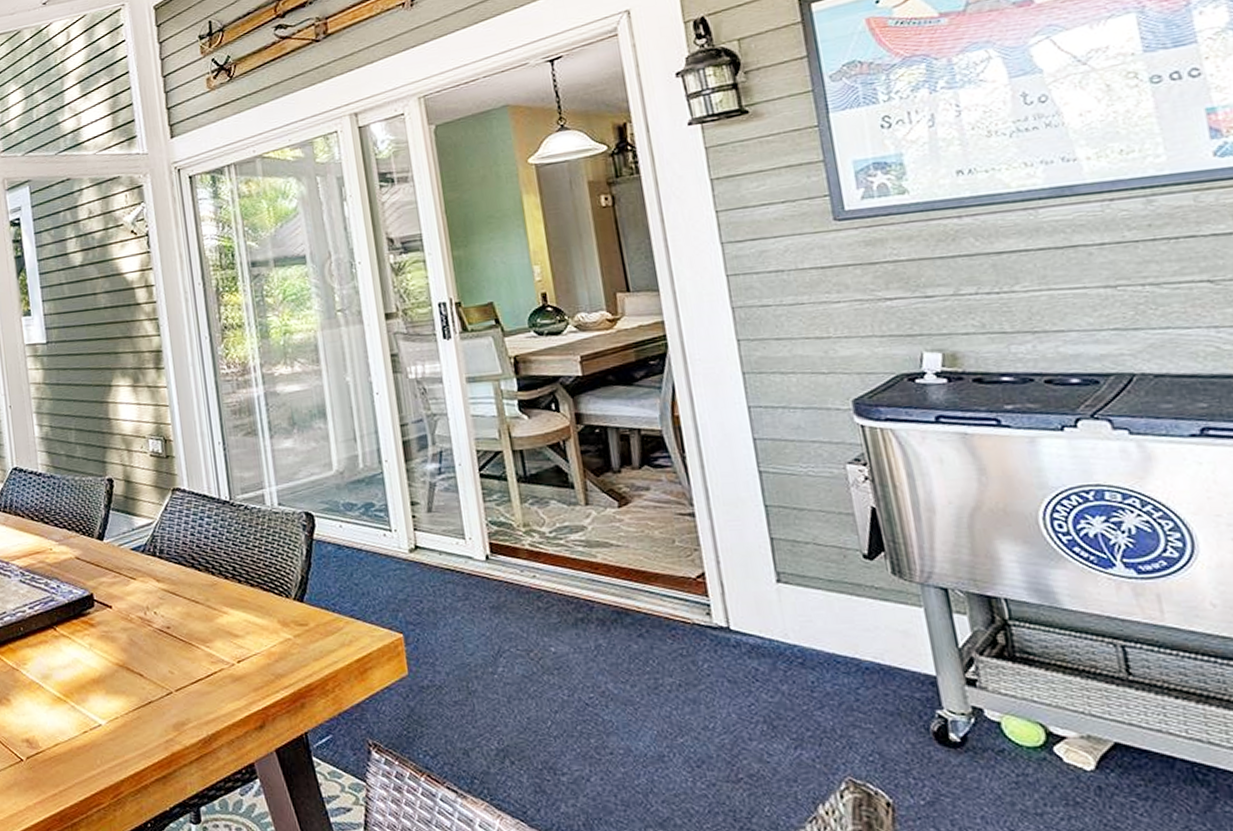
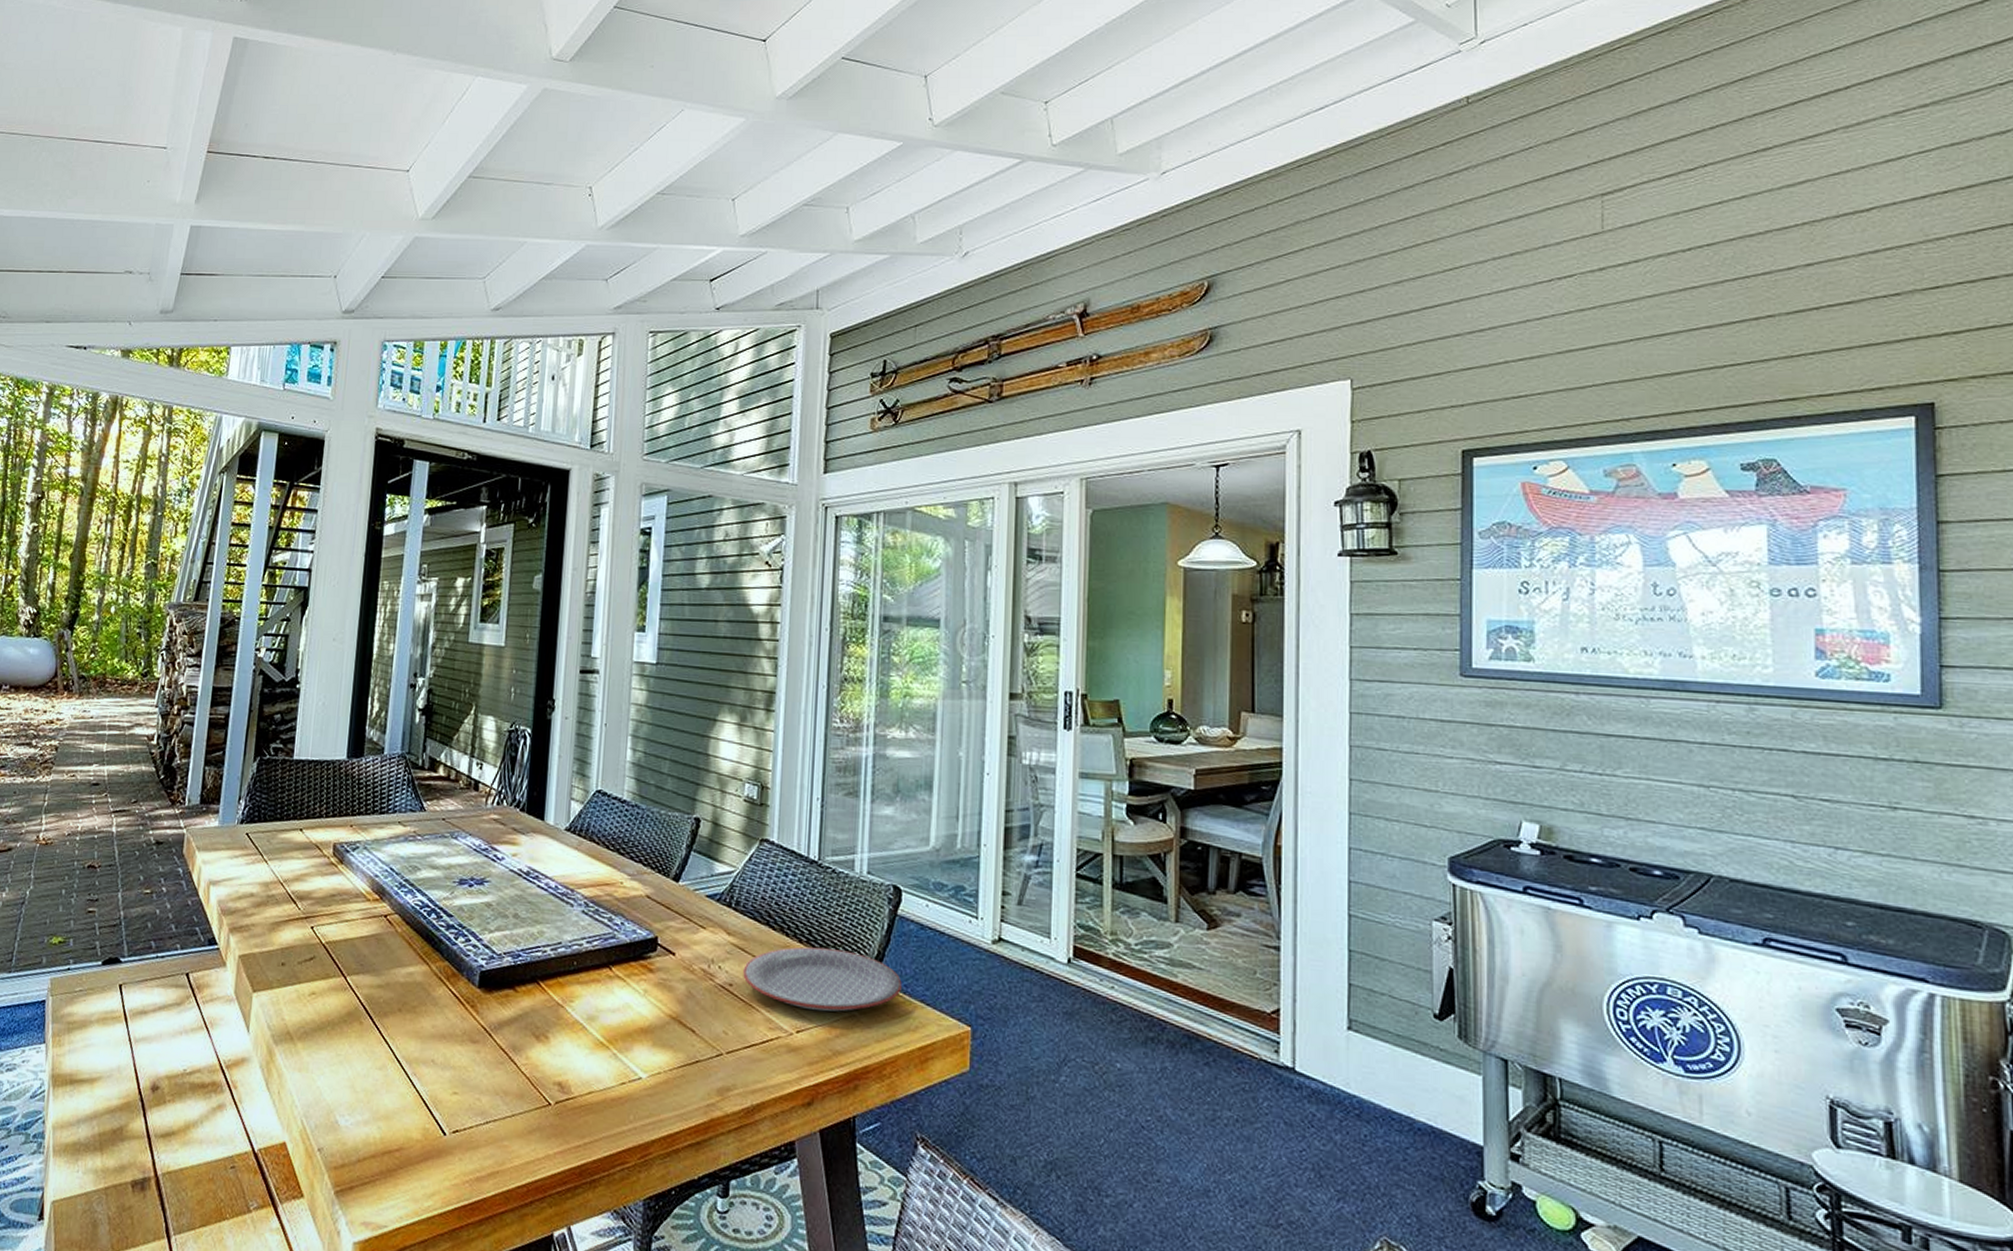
plate: none [177,580,330,640] -> present [743,947,902,1012]

